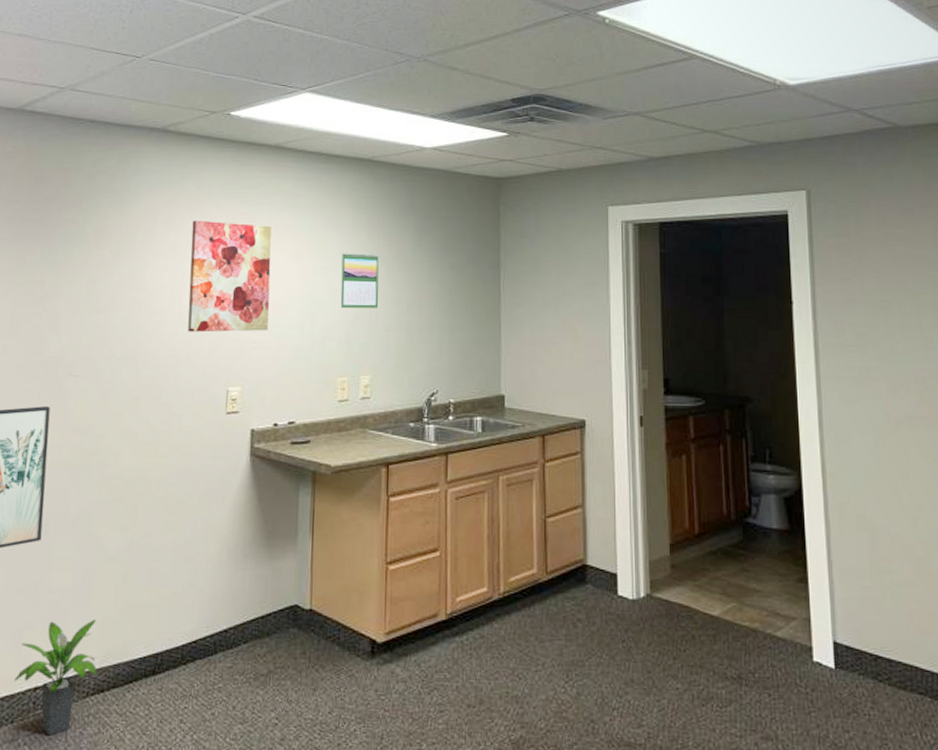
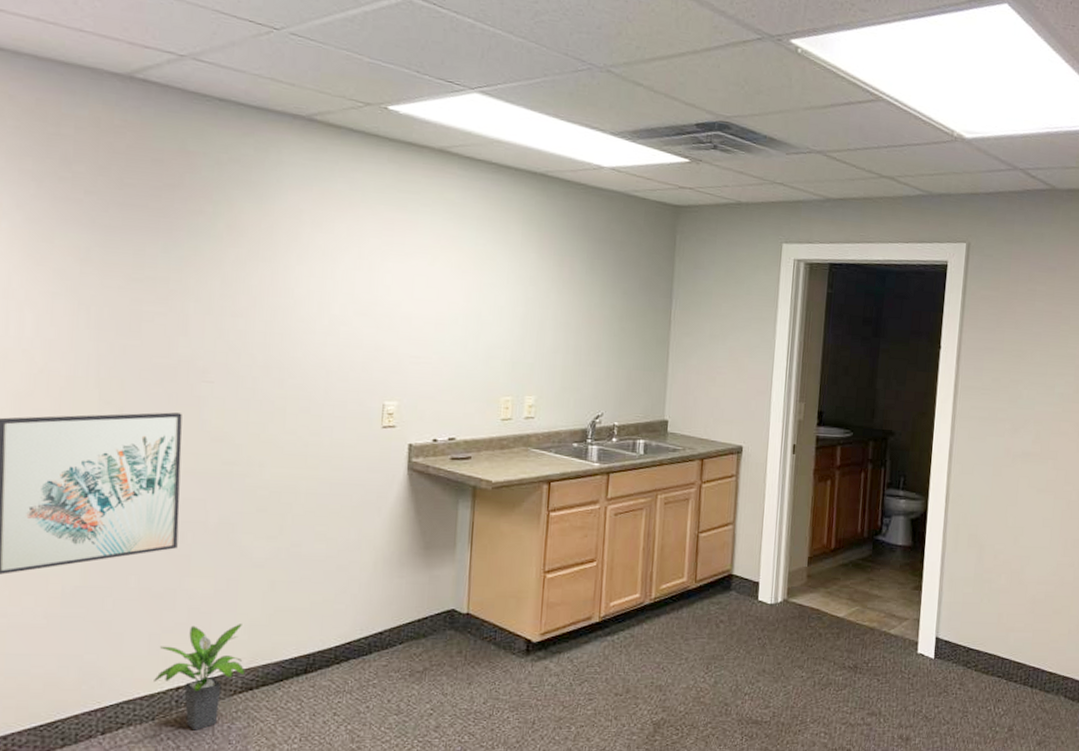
wall art: present [188,220,271,333] -> none [339,223,434,347]
calendar: present [340,252,379,309] -> none [506,269,549,330]

